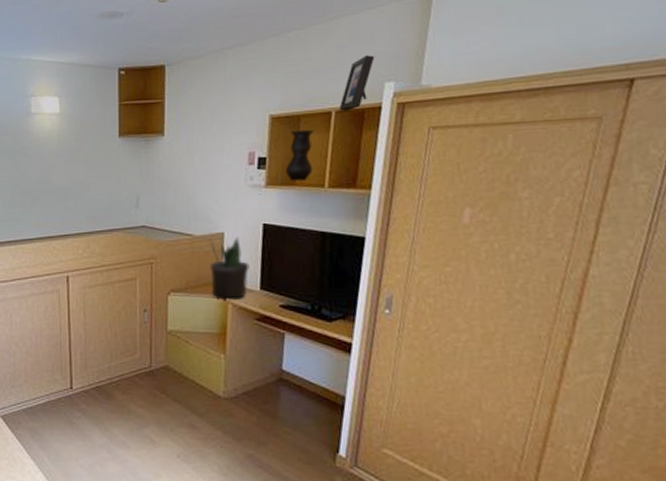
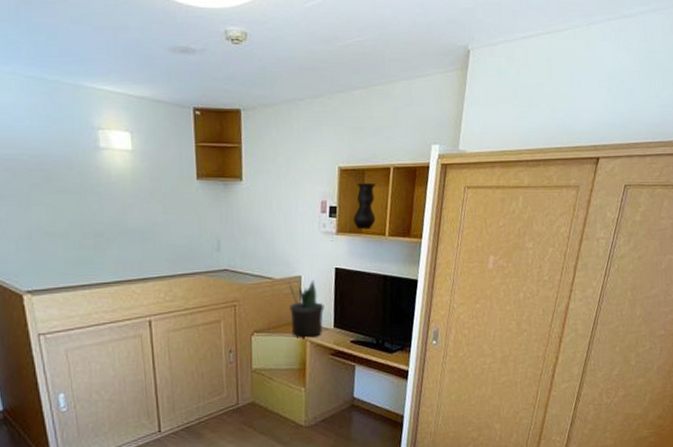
picture frame: present [339,55,375,112] -> none [396,119,424,169]

